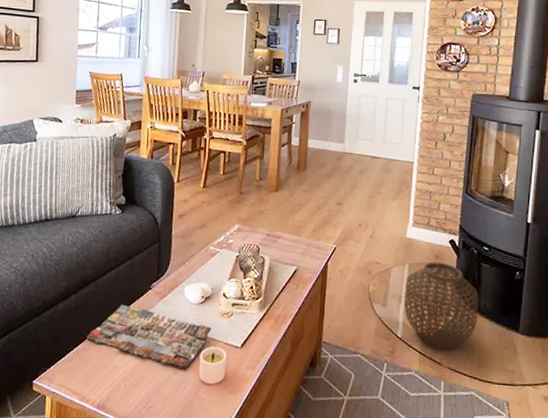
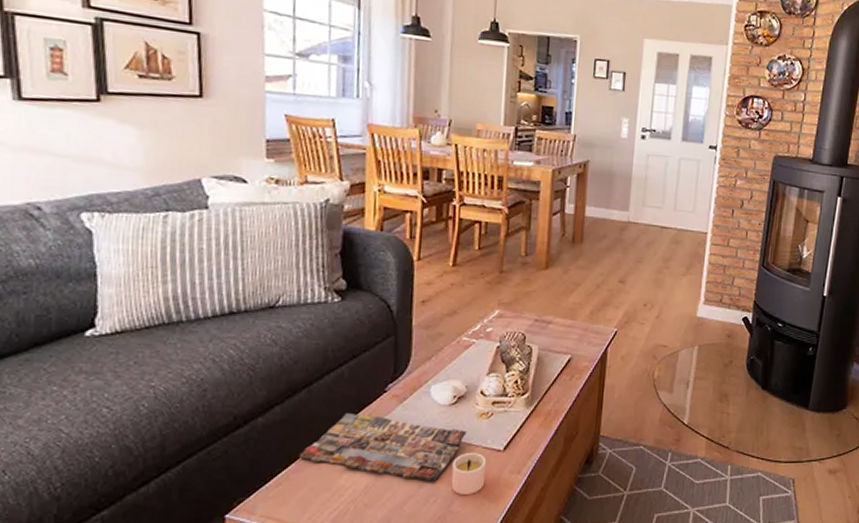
woven basket: present [404,262,479,352] -> none [692,342,770,435]

